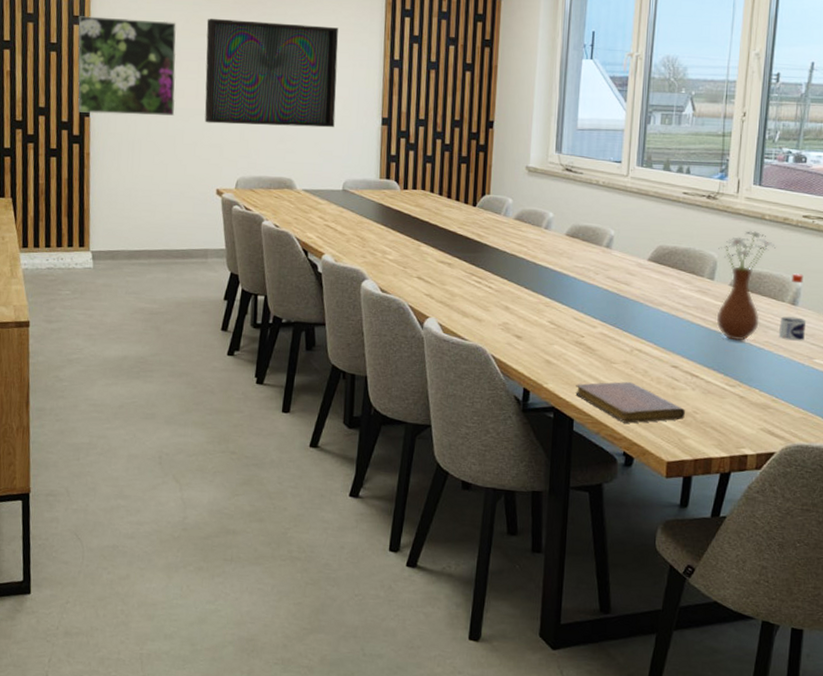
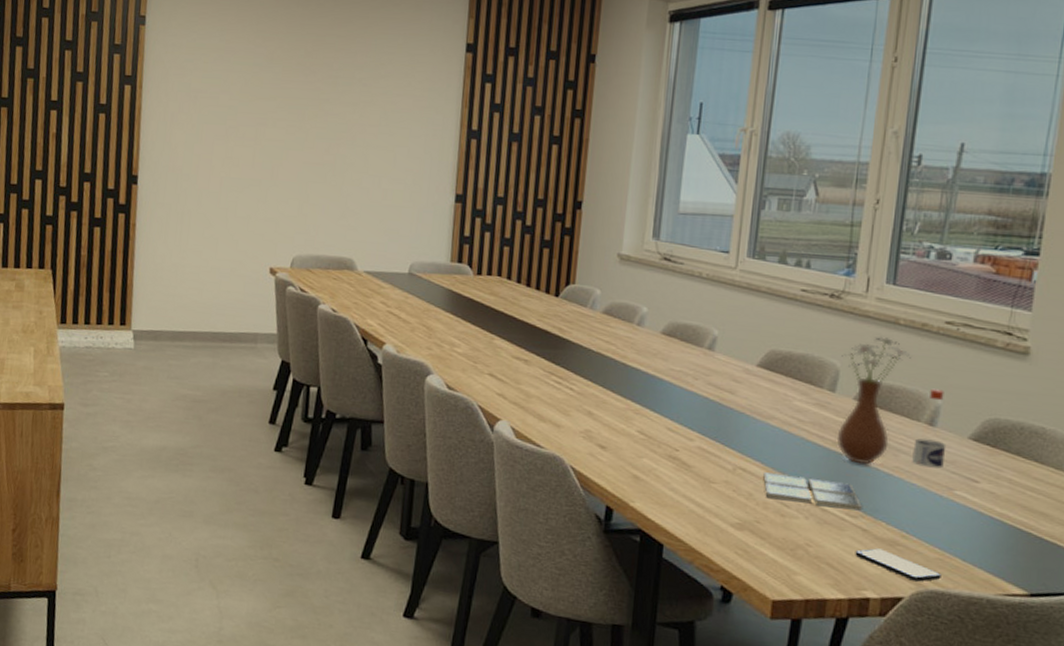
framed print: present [77,15,177,116] -> none [125,75,234,186]
television: present [204,18,339,128] -> none [260,80,411,204]
notebook: present [575,382,685,424] -> none [666,504,796,554]
drink coaster: none [656,352,739,381] -> present [763,472,862,511]
smartphone: none [734,412,805,438] -> present [855,548,941,582]

